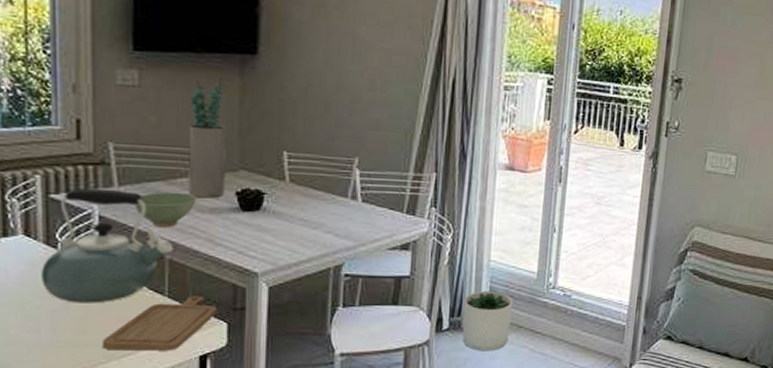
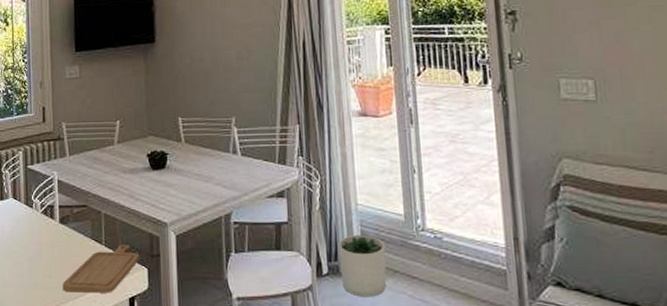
kettle: present [41,188,173,303] -> none [23,158,107,252]
bowl: present [134,191,198,227] -> none [80,157,121,187]
vase: present [188,77,228,199] -> none [113,63,139,161]

